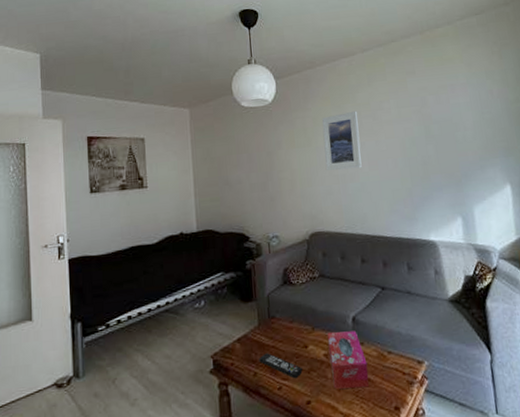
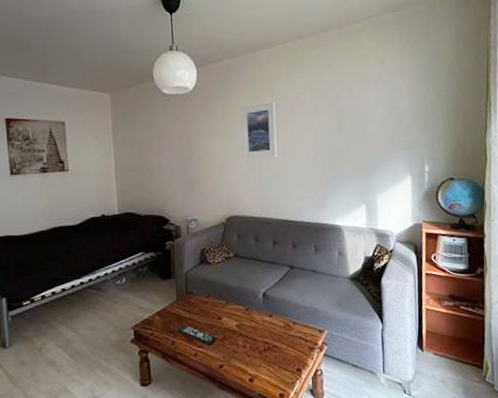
tissue box: present [327,331,369,389] -> none [239,304,276,355]

